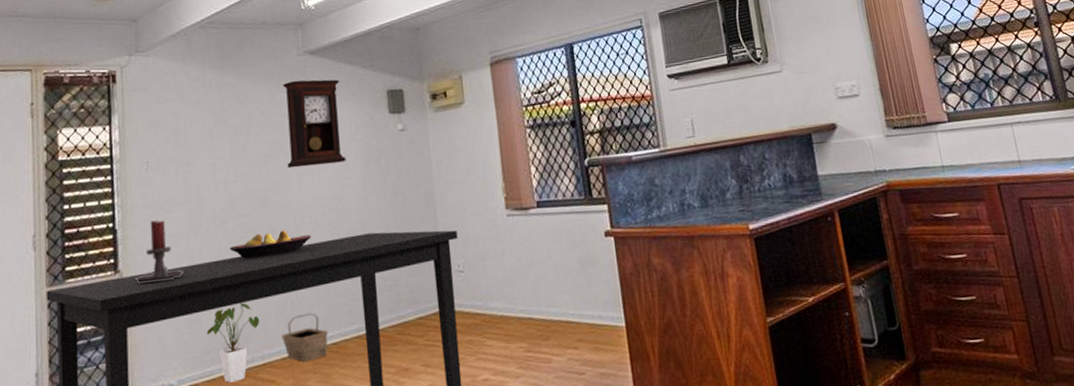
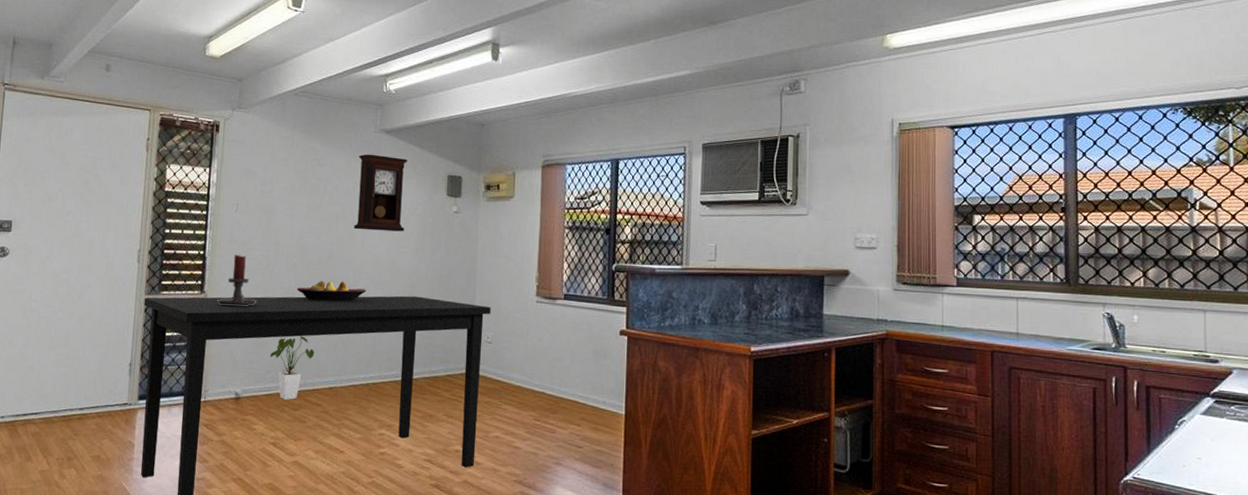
basket: present [281,312,328,363] -> none [331,354,370,395]

